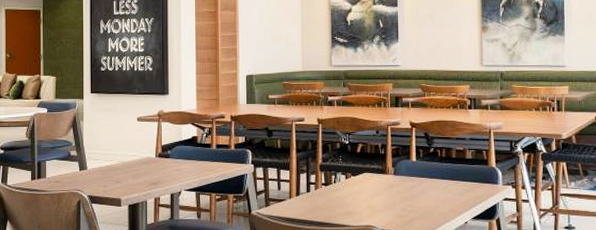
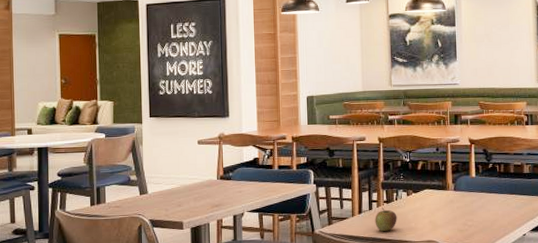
apple: none [312,190,335,215] -> present [375,207,397,232]

